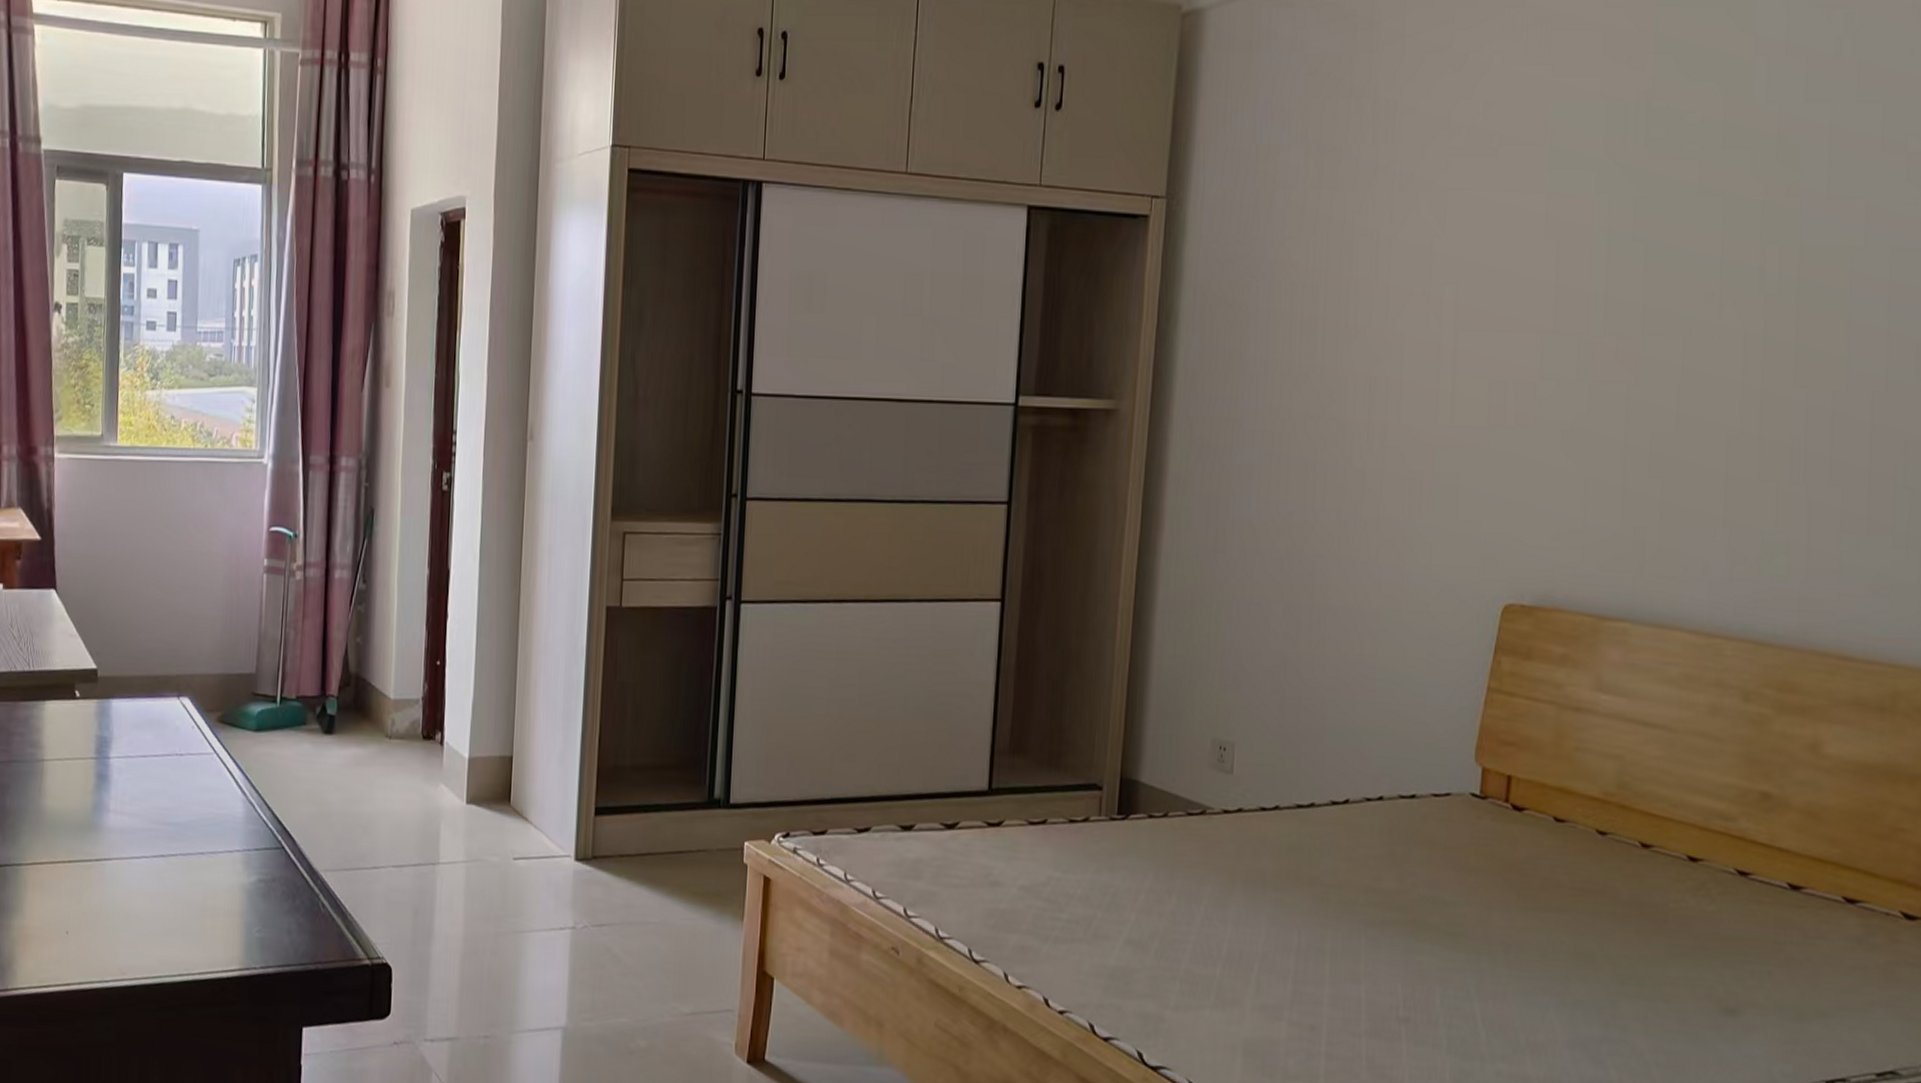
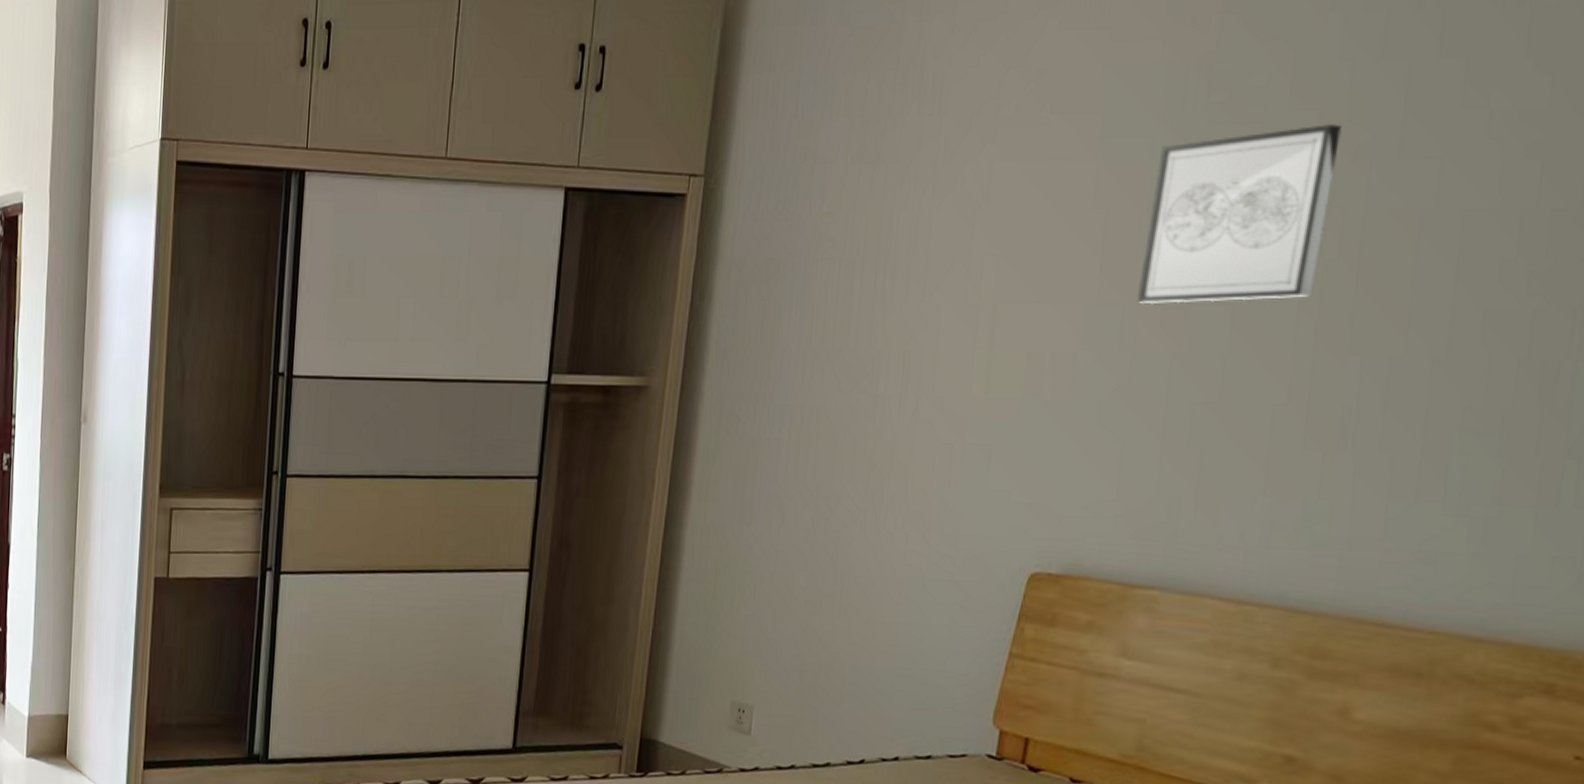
wall art: none [1591,163,1773,335] -> present [1136,124,1342,305]

